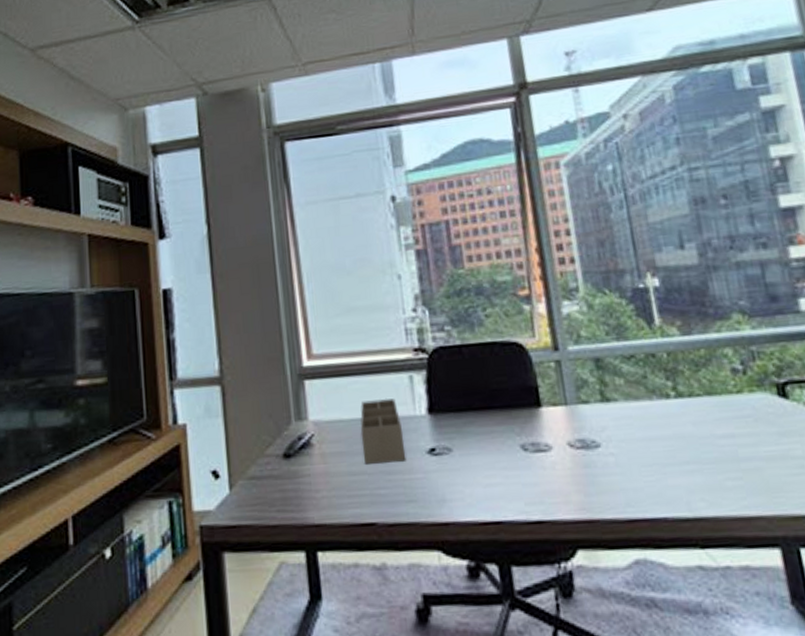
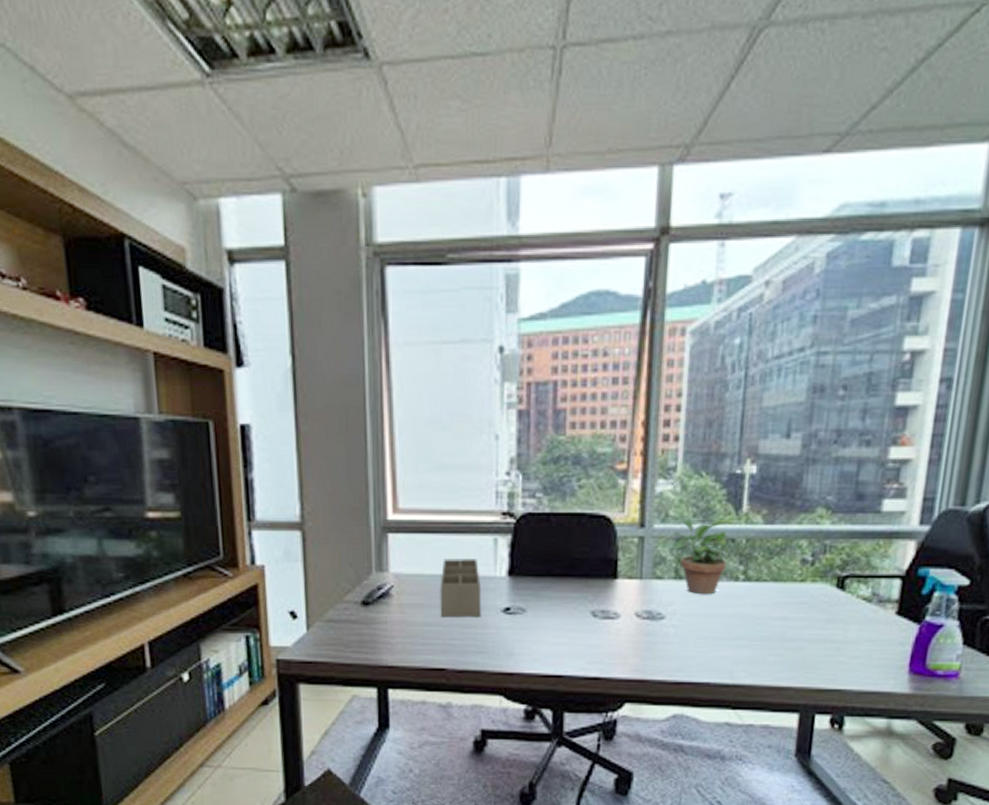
potted plant: none [589,334,655,417] -> present [672,518,736,595]

